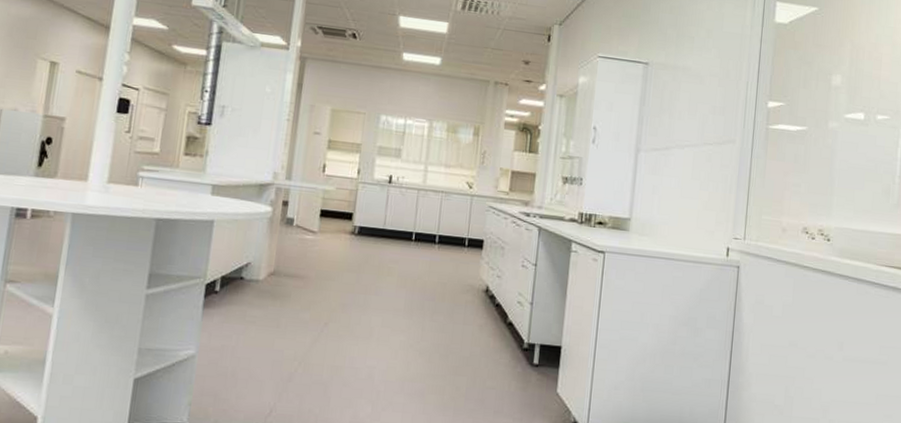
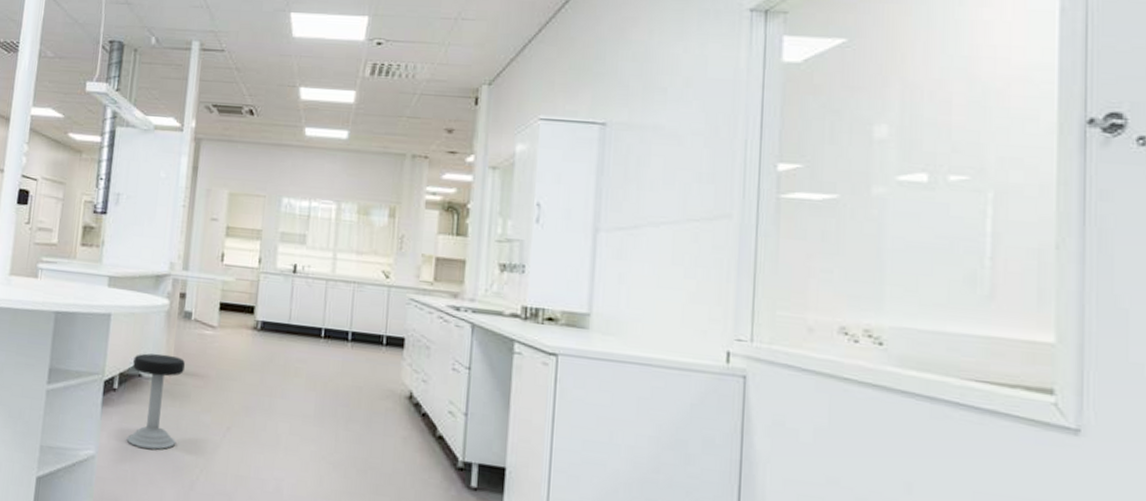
stool: none [227,257,286,347] -> present [126,353,185,450]

